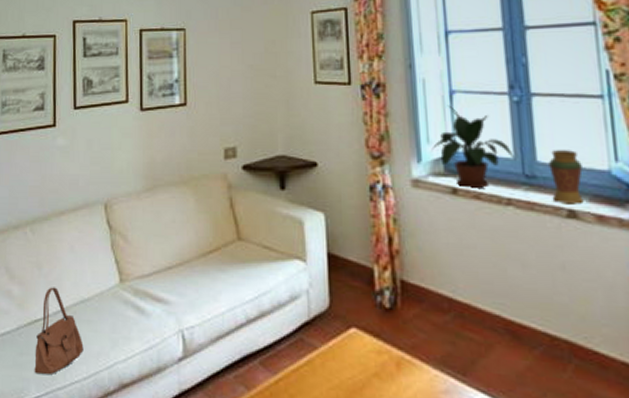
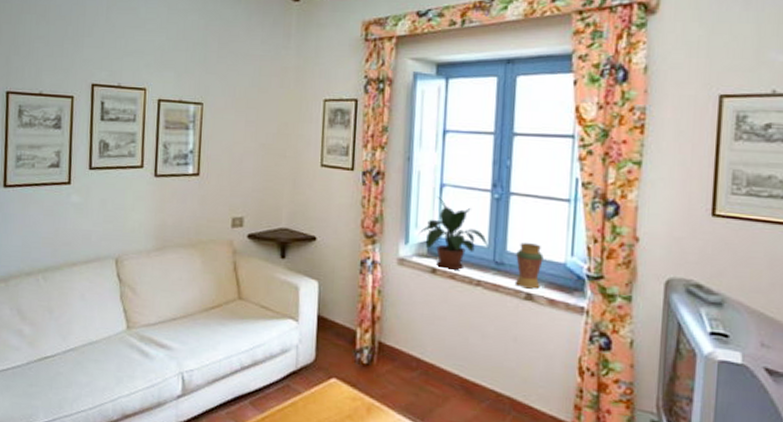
handbag: present [34,287,84,375] -> none [43,329,91,404]

